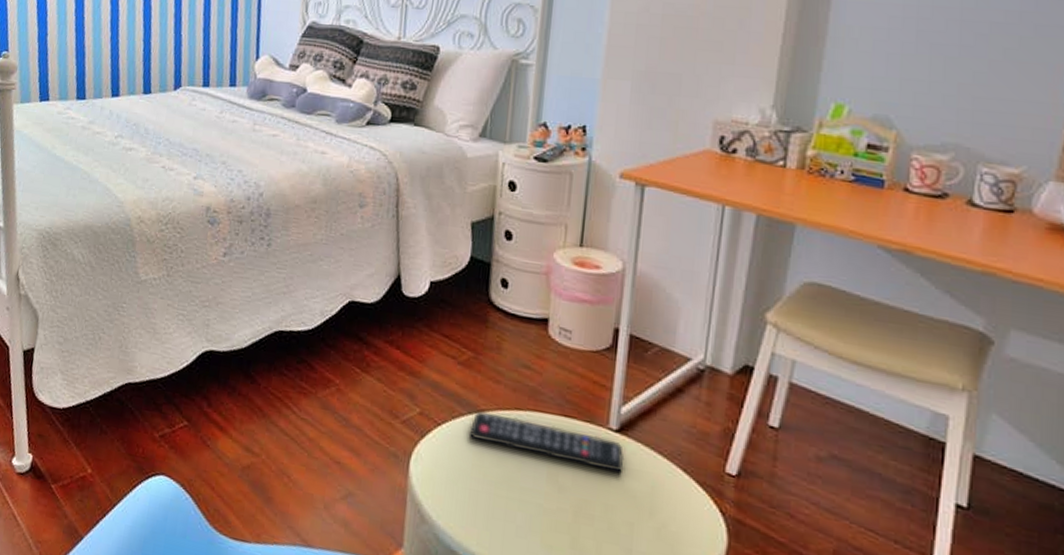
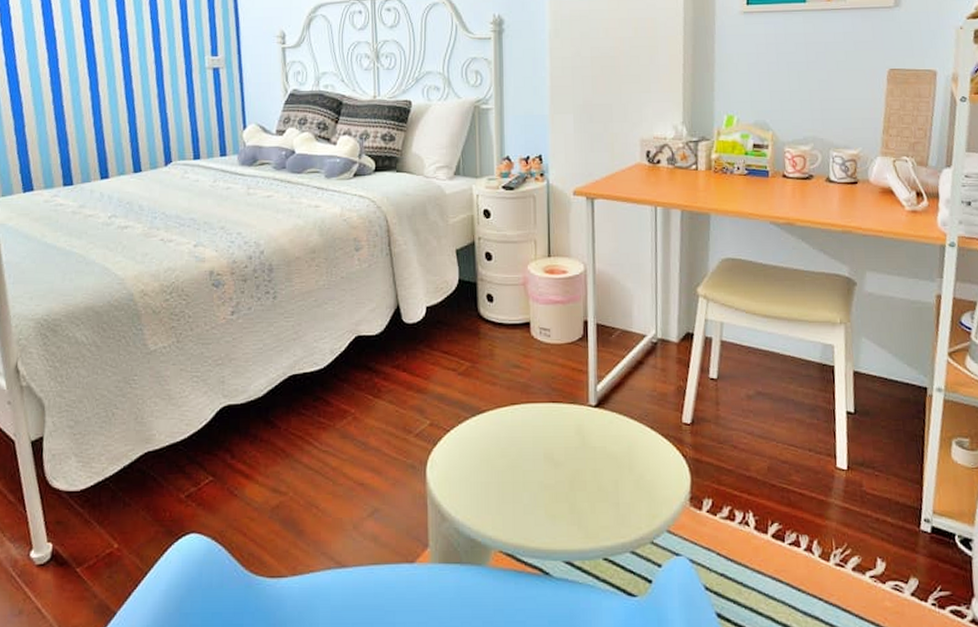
remote control: present [470,411,625,473] -> none [475,412,605,441]

